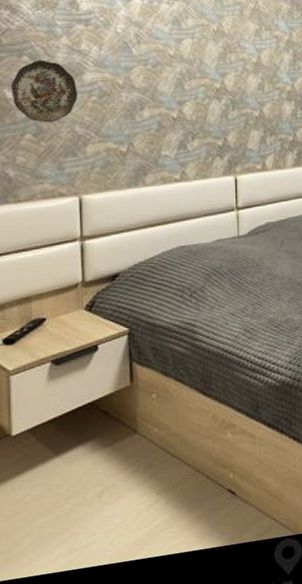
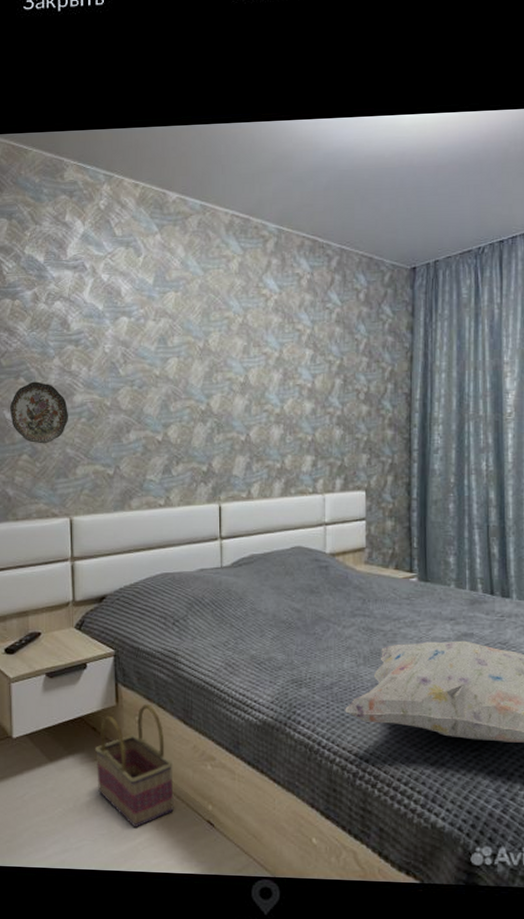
basket: none [106,379,193,512] -> present [94,703,174,828]

